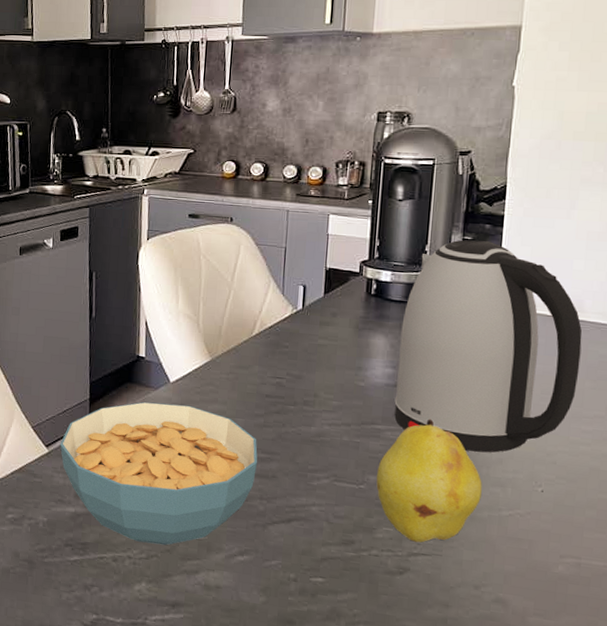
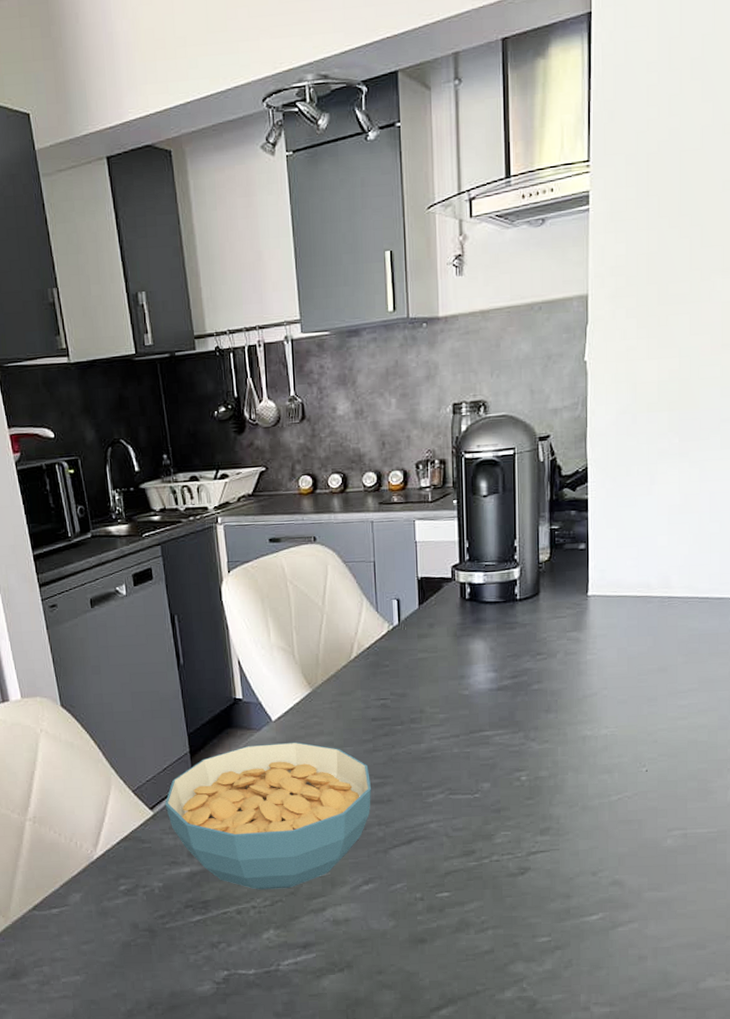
fruit: present [376,419,482,543] -> none [490,717,591,841]
kettle: present [394,240,582,453] -> none [499,527,672,743]

